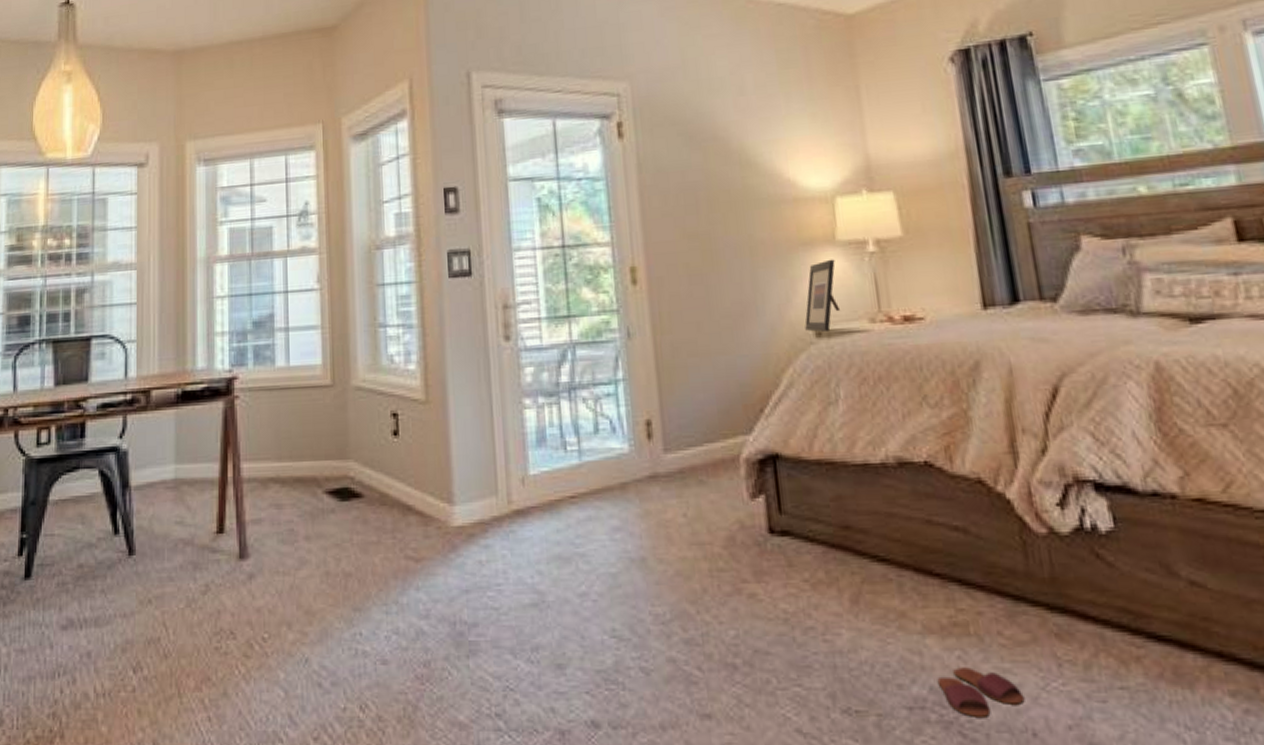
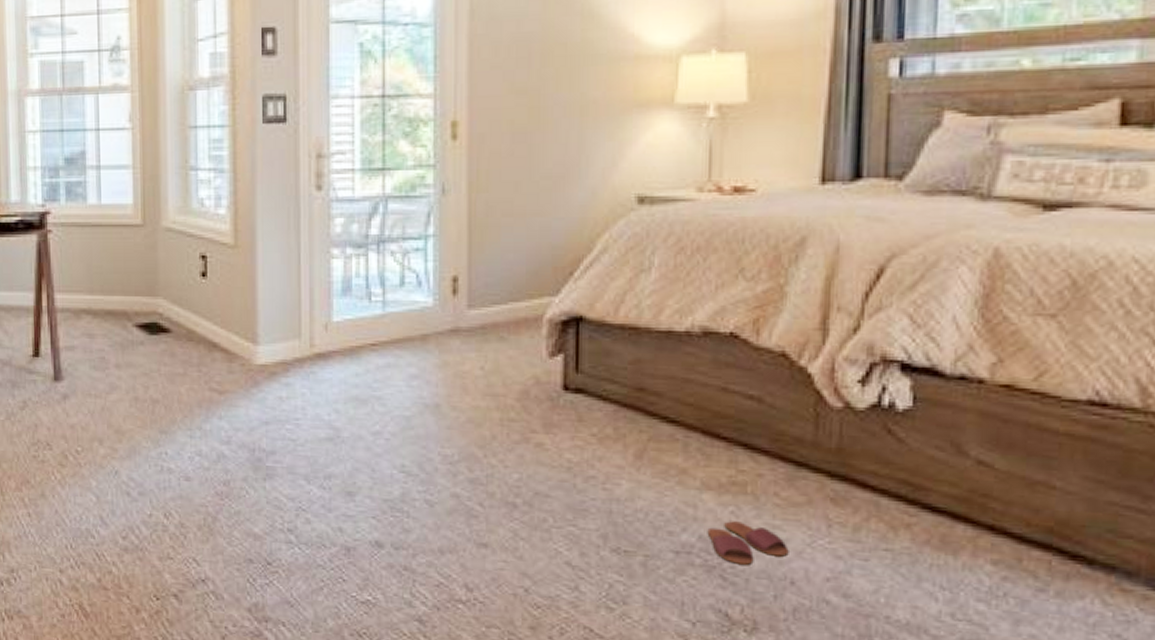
picture frame: present [805,259,840,333] -> none [628,123,670,199]

